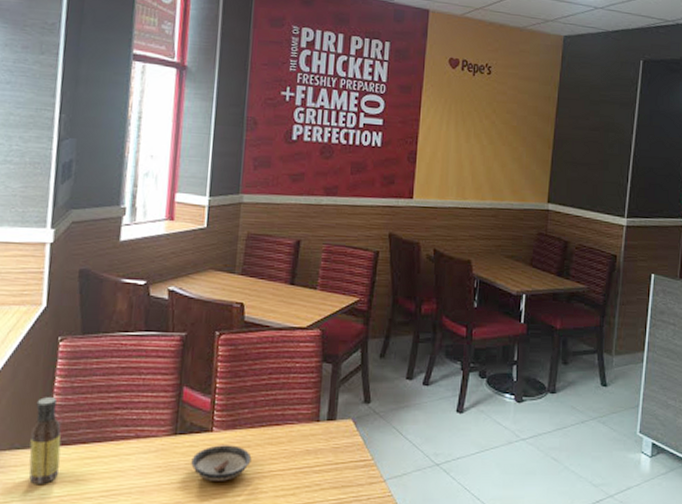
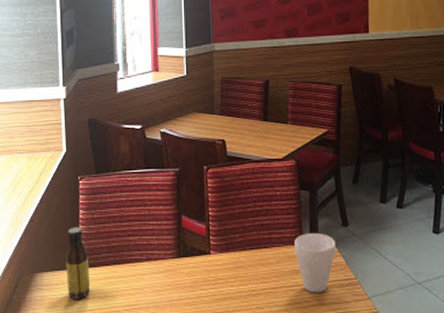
saucer: present [191,445,252,481] -> none [195,266,246,298]
cup: none [309,410,356,476] -> present [294,233,337,293]

